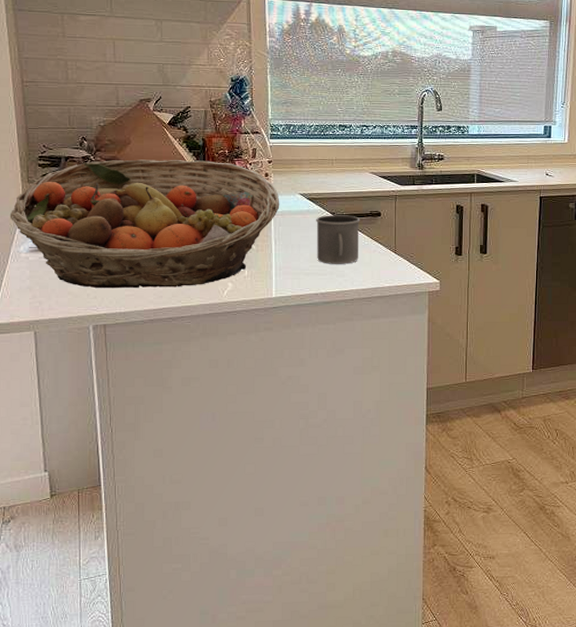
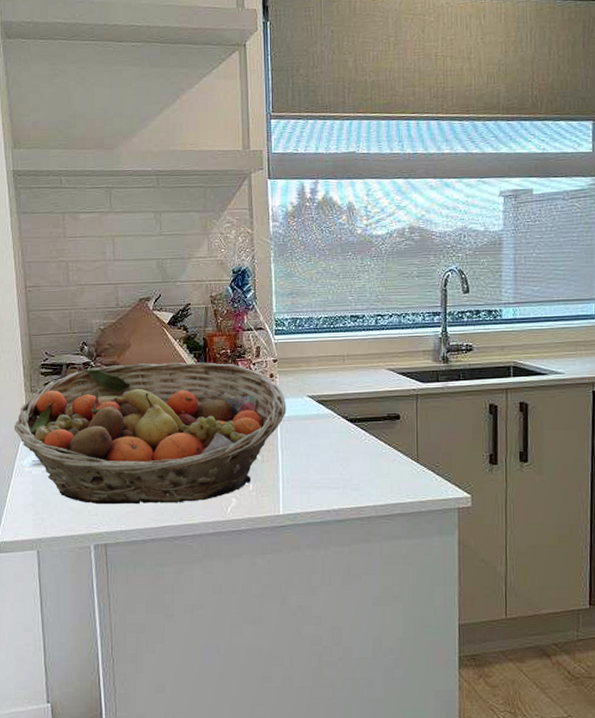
mug: present [316,215,361,264] -> none [326,419,377,476]

